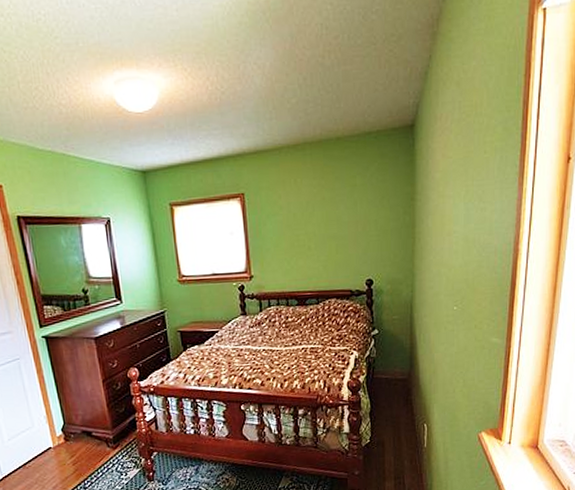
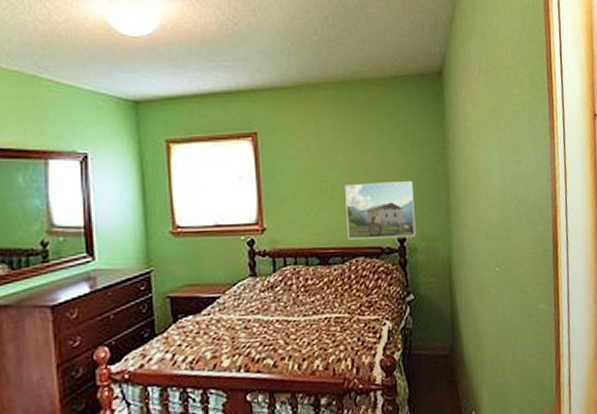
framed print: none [320,231,383,284] -> present [345,181,416,240]

